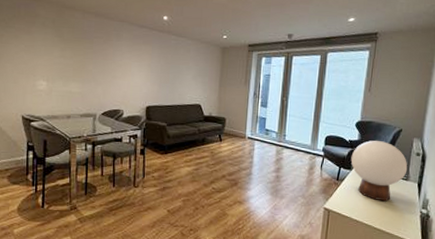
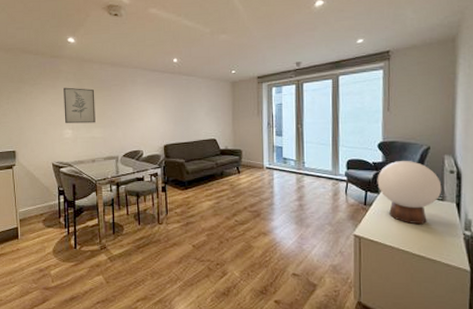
wall art: none [38,34,75,77] -> present [63,87,96,124]

